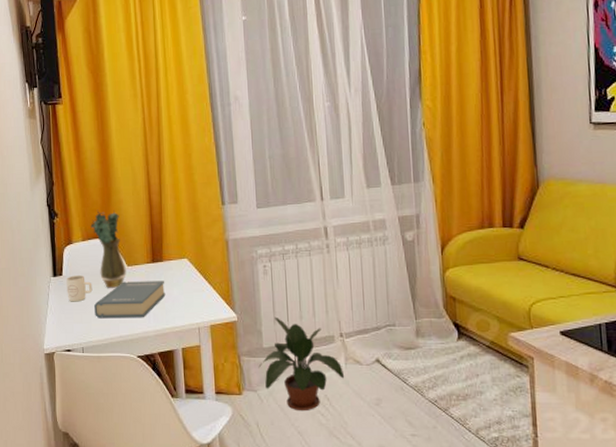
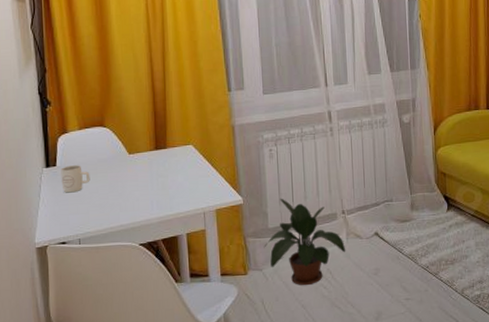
vase: present [90,209,126,288] -> none [87,97,128,177]
book: present [94,281,166,319] -> none [92,167,170,209]

